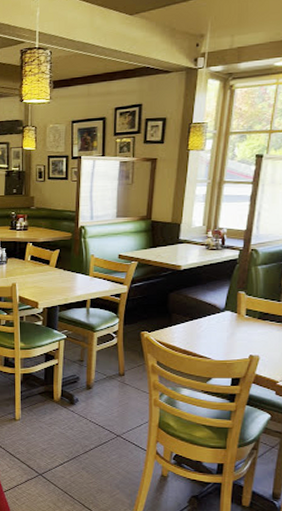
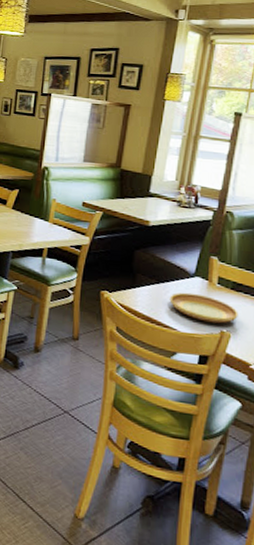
plate: none [203,325,265,350] -> present [169,292,238,324]

